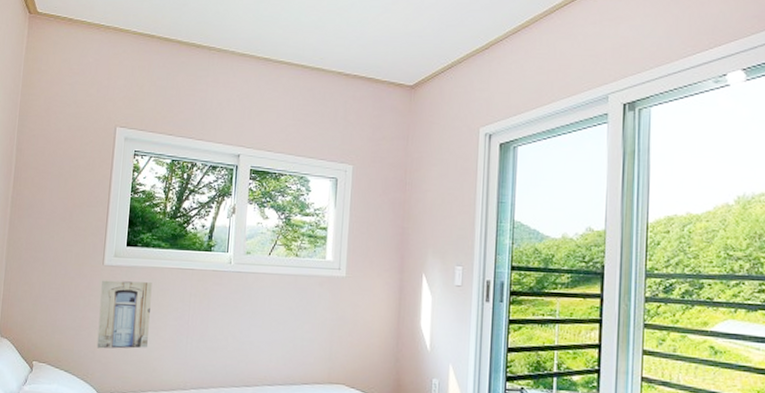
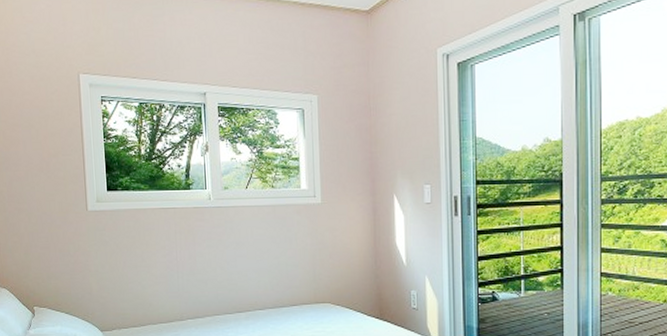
wall art: present [96,280,152,349] -> none [88,224,142,290]

